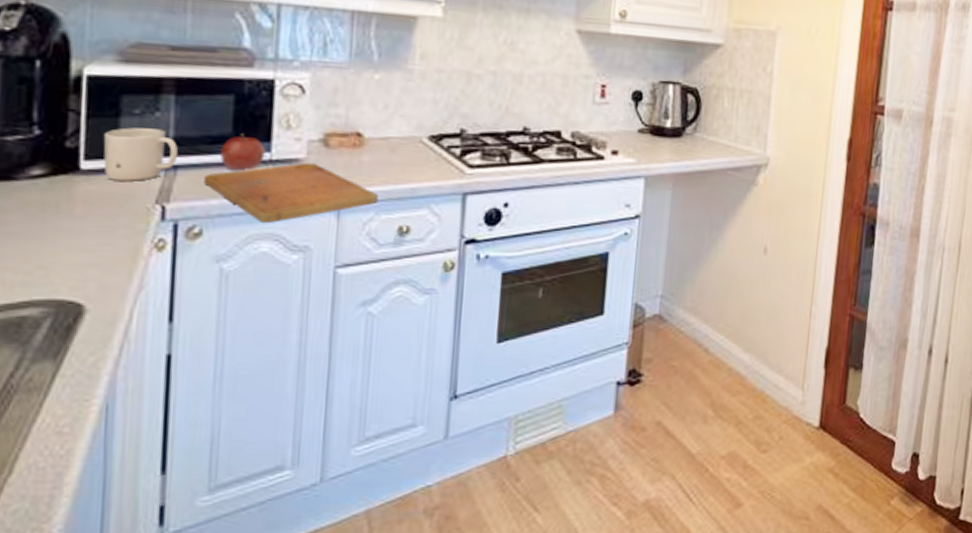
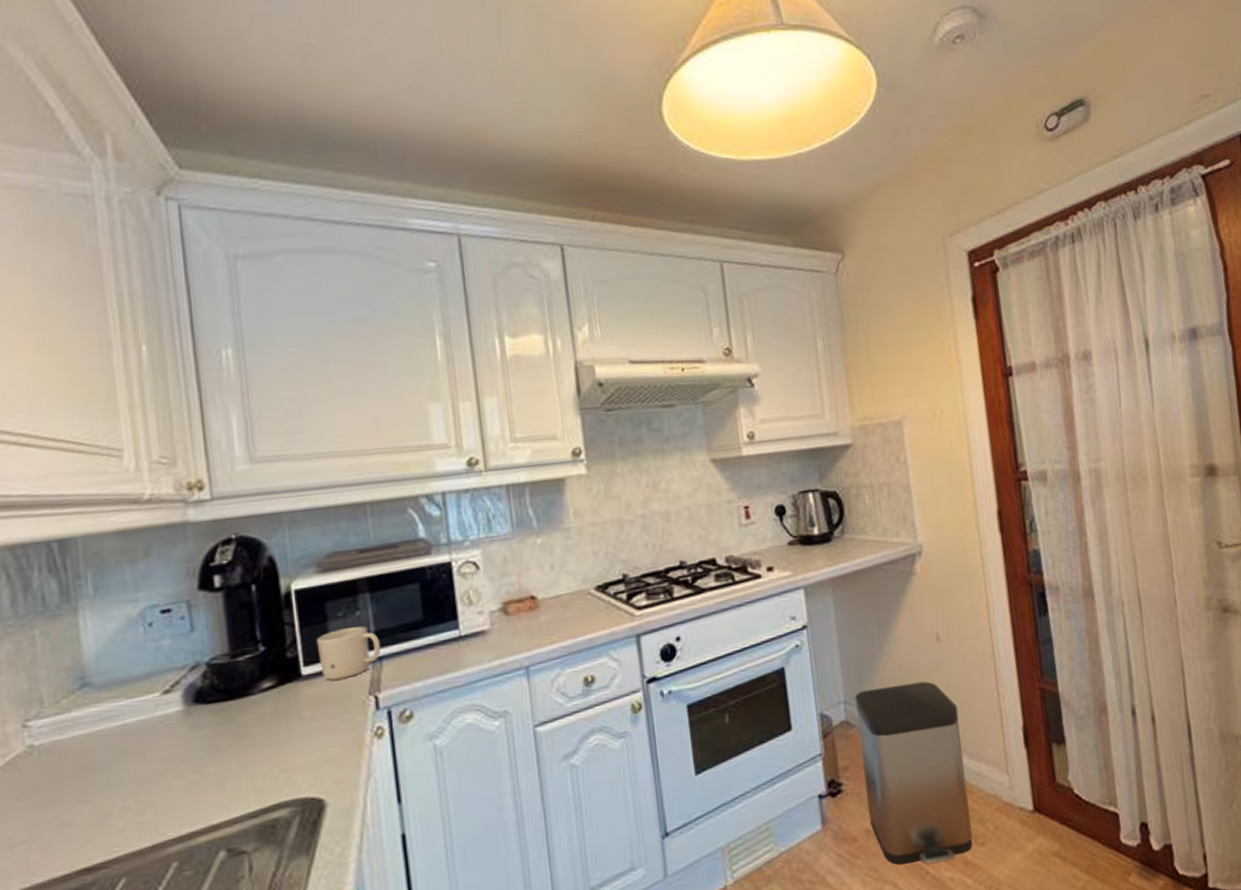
cutting board: present [204,162,379,224] -> none [406,631,562,697]
fruit: present [219,134,266,171] -> none [415,617,455,653]
pedal bin: none [662,288,770,464] -> present [854,681,973,865]

